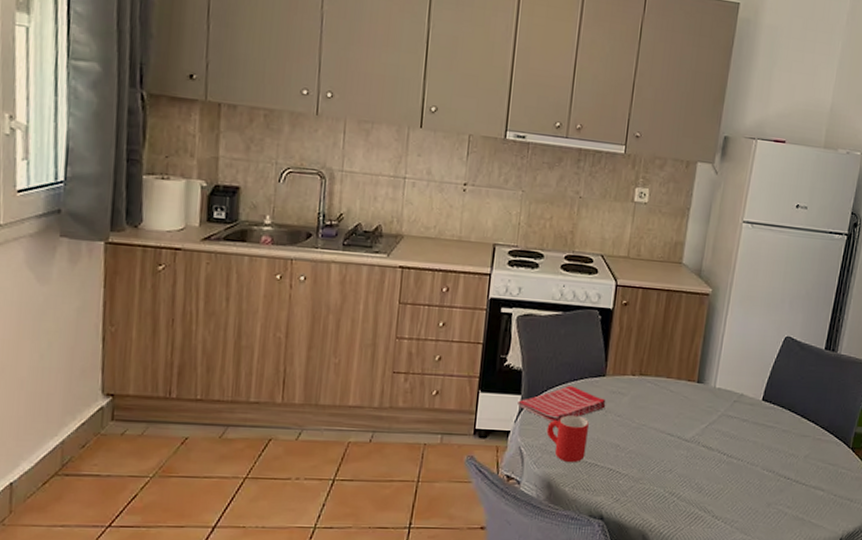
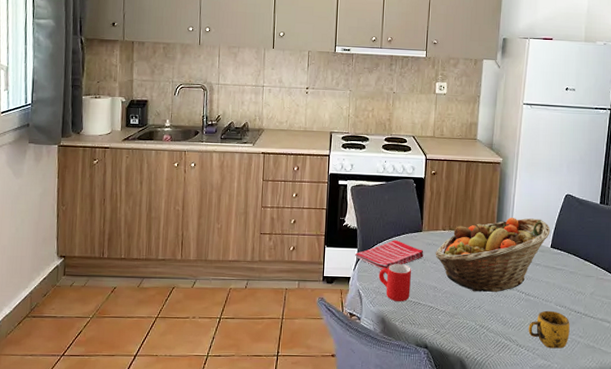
fruit basket: none [620,362,764,453] -> present [435,218,550,292]
mug: none [727,475,778,521] -> present [528,310,570,349]

